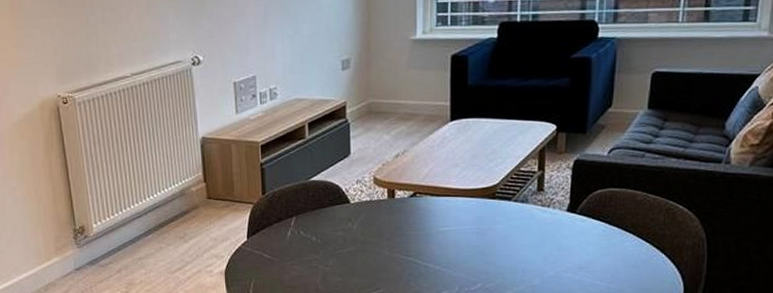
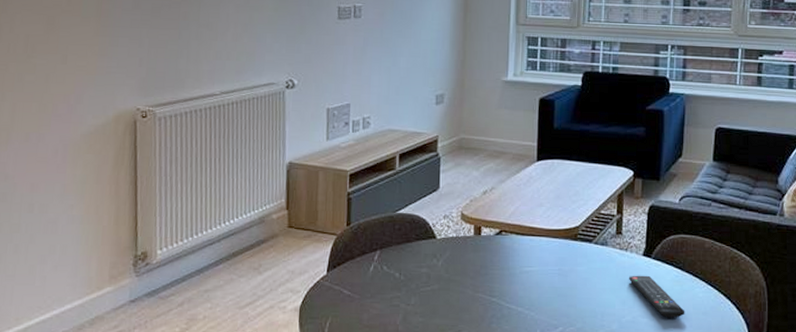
remote control: none [552,231,613,272] -> present [629,275,685,318]

